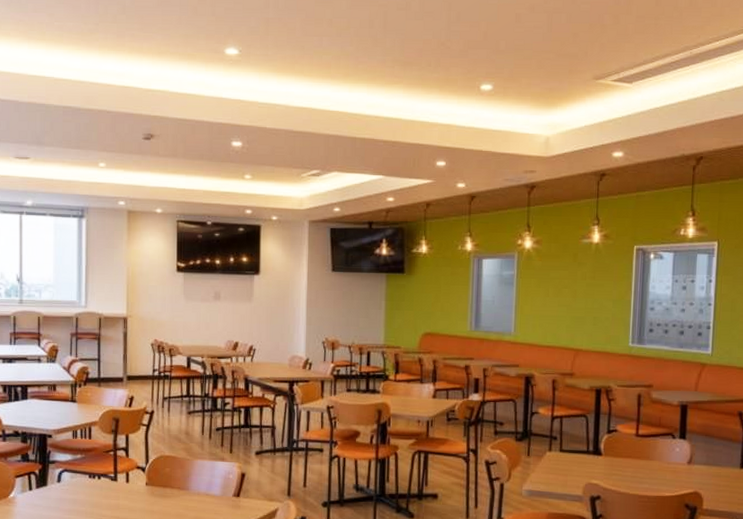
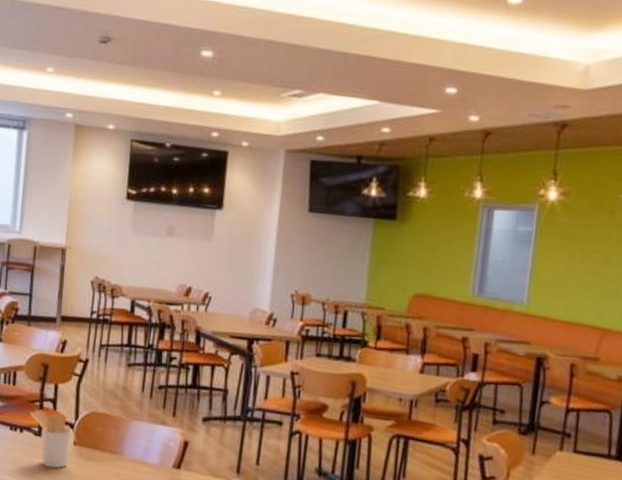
utensil holder: none [105,458,144,507] -> present [29,409,72,469]

